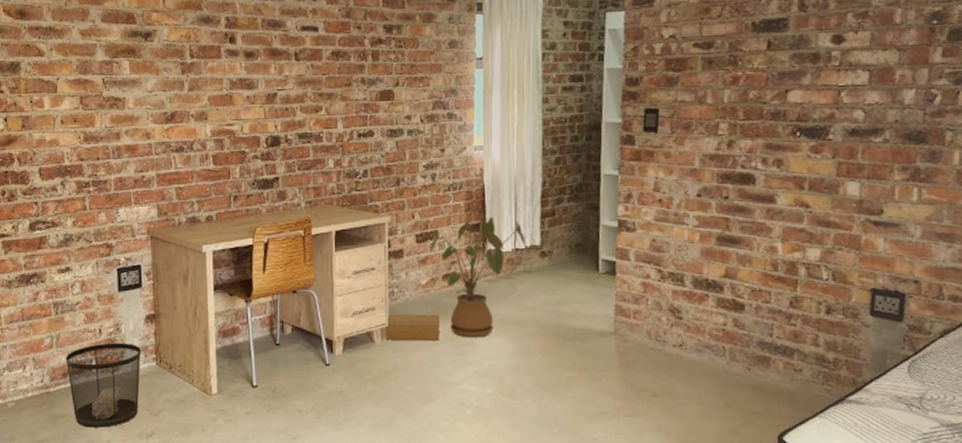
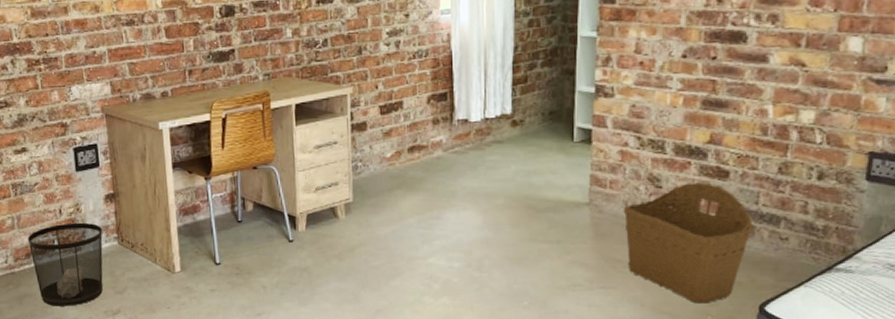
box: present [385,314,440,341] -> none [349,188,406,216]
house plant: present [430,216,527,338] -> none [395,84,497,212]
wicker basket: none [646,314,769,433] -> present [623,182,753,304]

